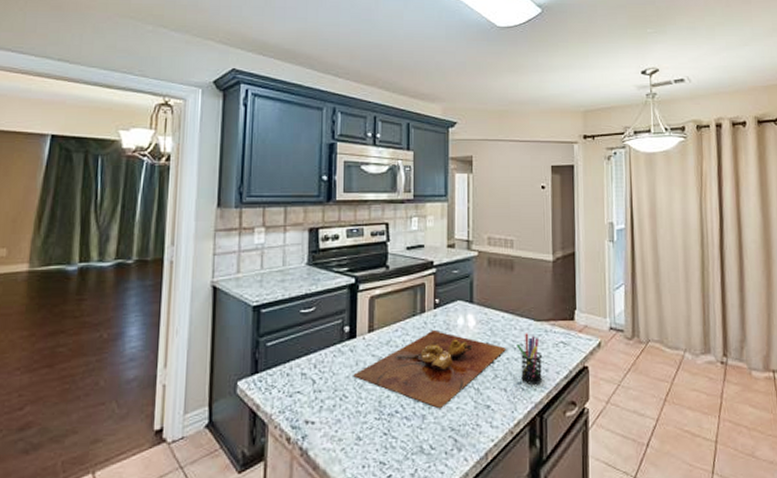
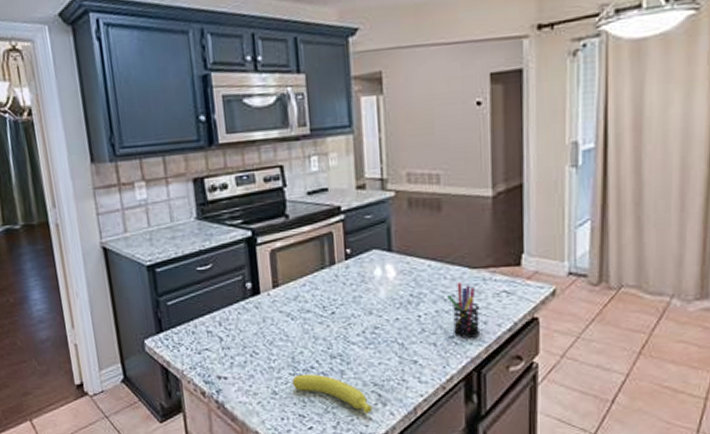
cutting board: present [353,329,506,408] -> none [261,282,434,363]
banana: none [377,418,448,460] -> present [292,374,372,414]

